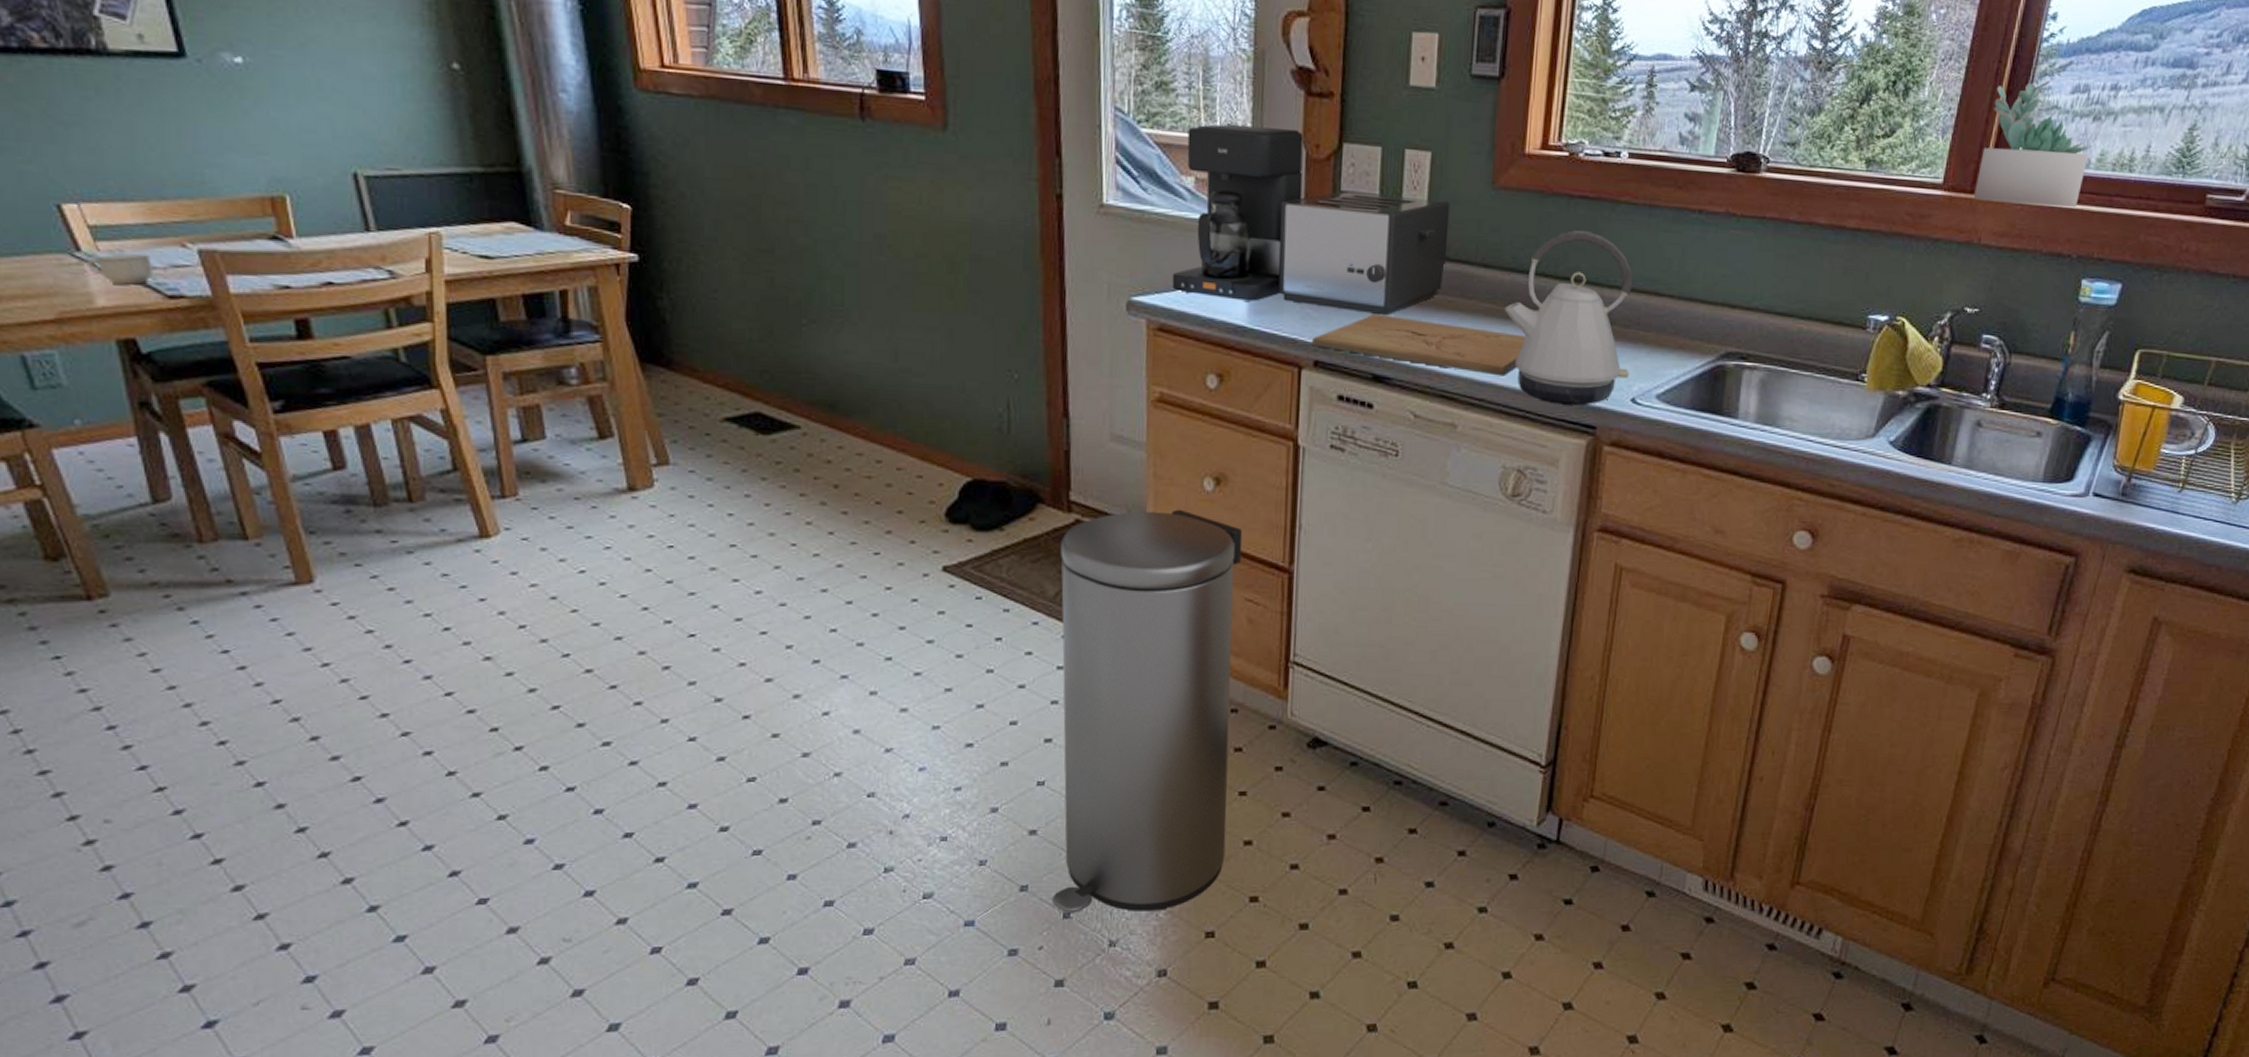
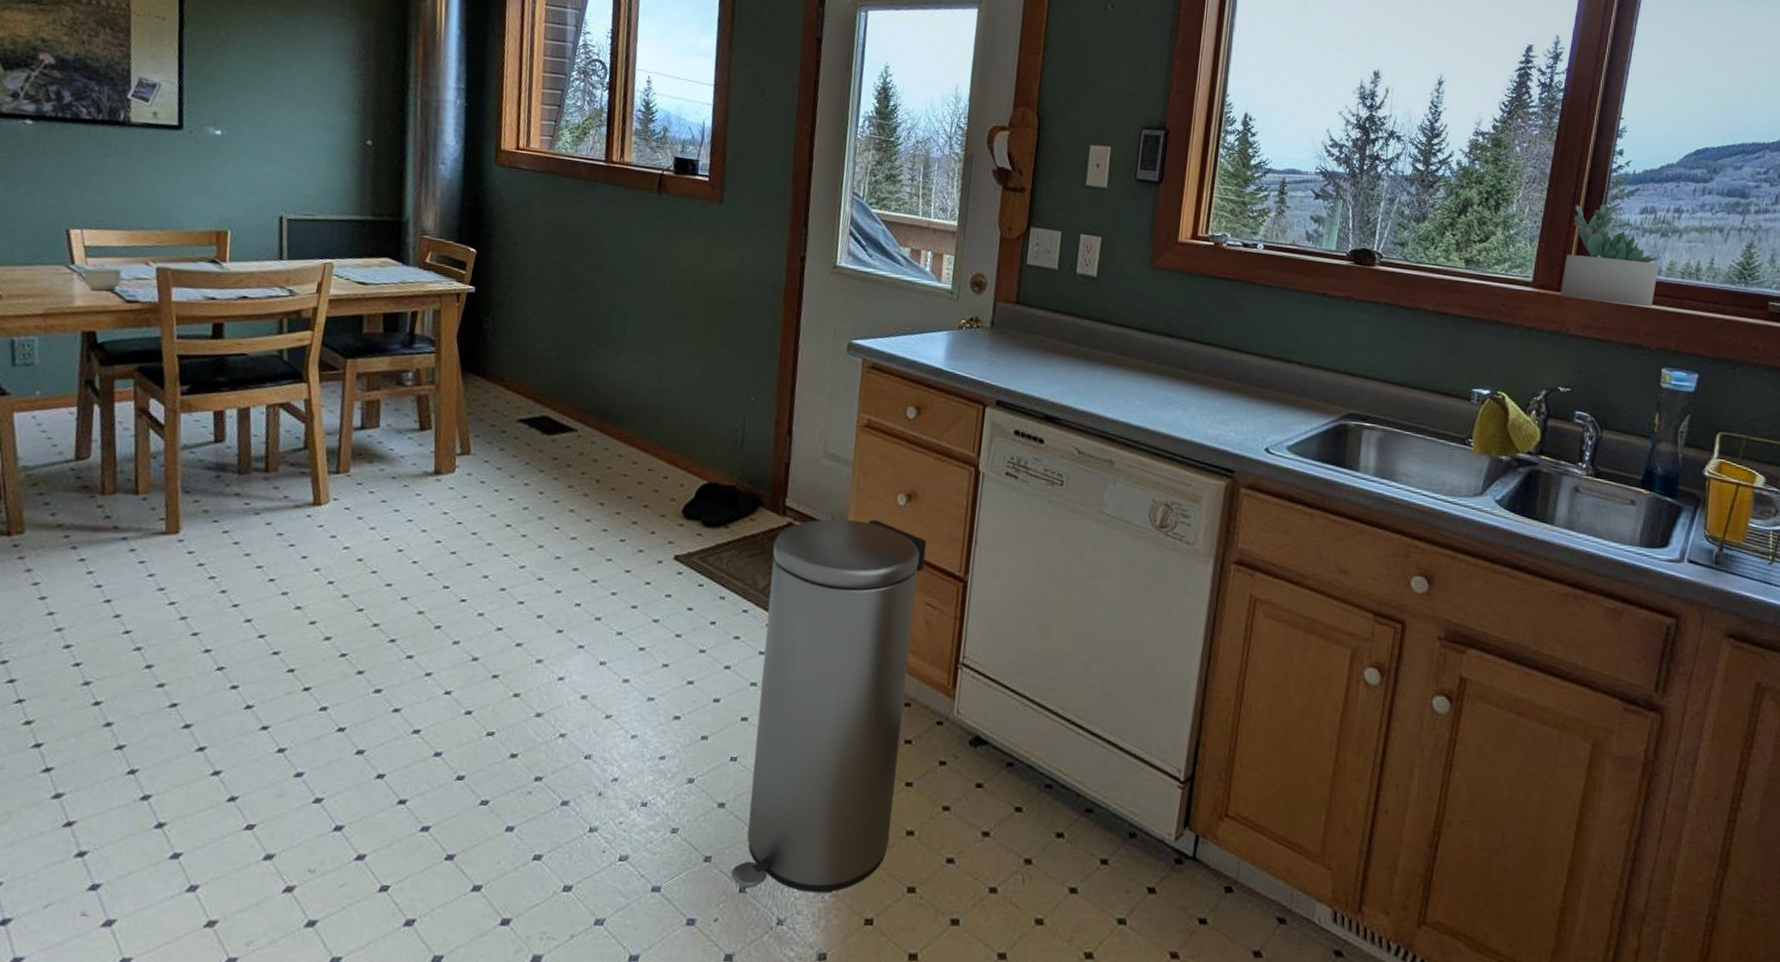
coffee maker: present [1172,124,1303,302] -> none [885,208,999,349]
toaster: present [1278,191,1450,316] -> none [971,264,1115,367]
cutting board: present [1312,314,1527,377] -> none [996,364,1176,423]
kettle: present [1504,230,1633,406] -> none [1157,305,1267,452]

